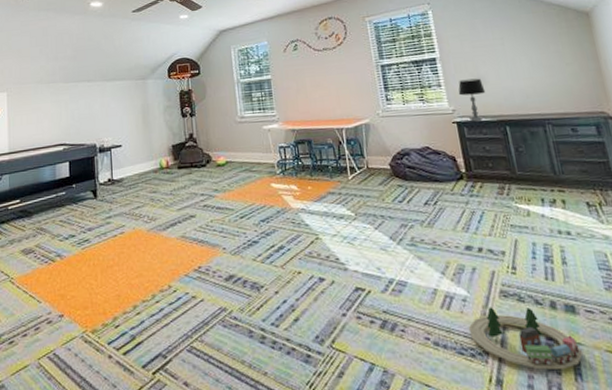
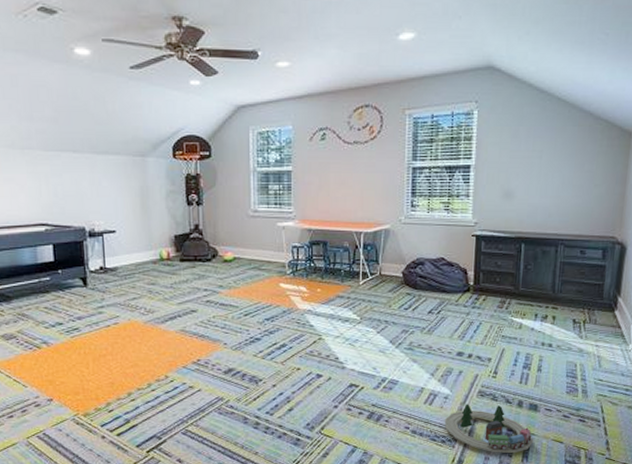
table lamp: present [458,78,486,122] -> none [484,192,512,236]

